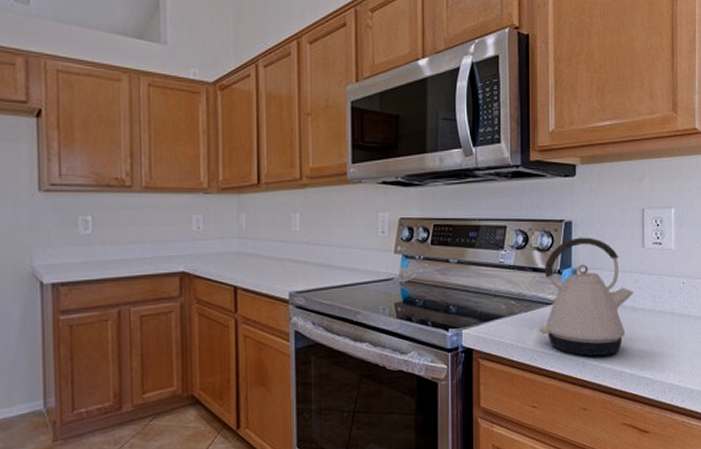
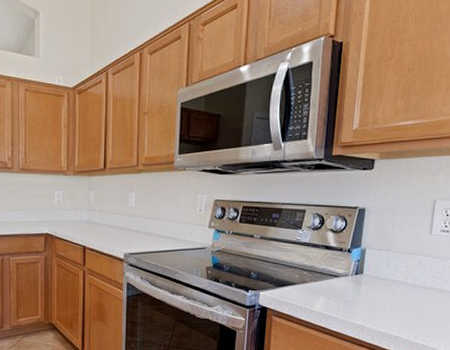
kettle: present [540,237,634,357] -> none [326,222,417,323]

